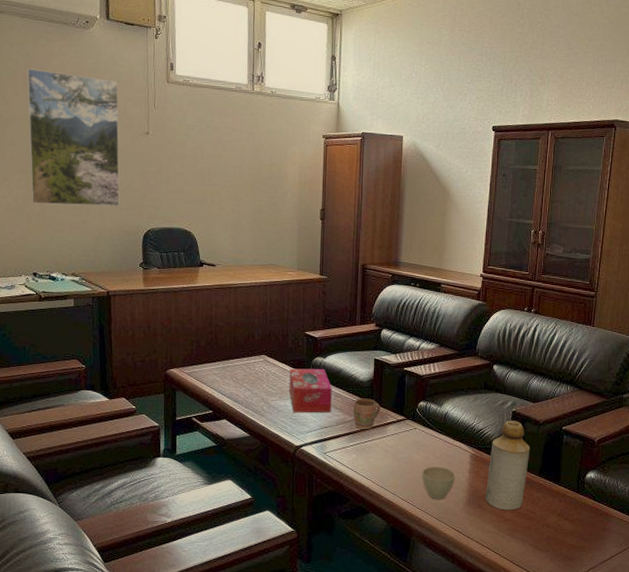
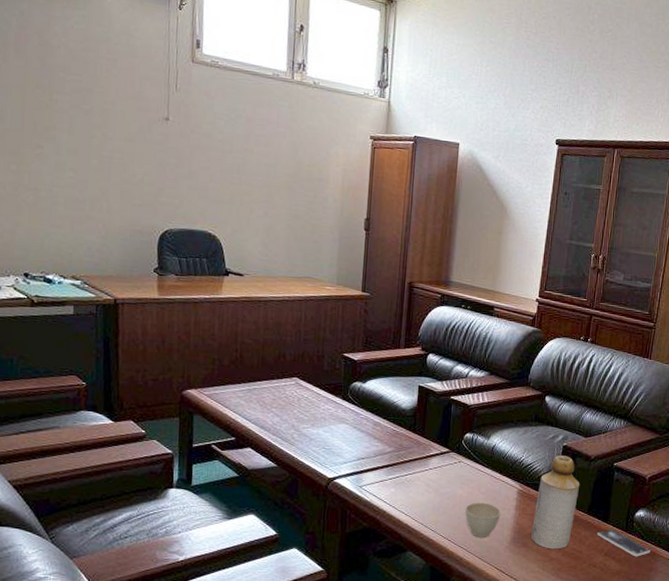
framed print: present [26,68,120,206] -> none [19,31,133,202]
tissue box: present [289,368,332,413] -> none [323,393,371,443]
mug: present [353,398,380,429] -> none [393,428,423,462]
smartphone: none [549,491,603,517] -> present [597,529,651,557]

